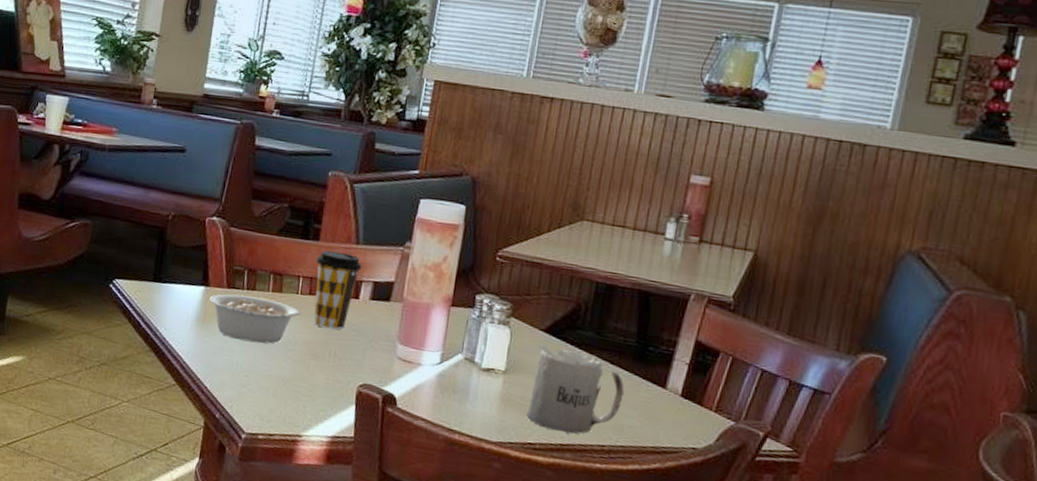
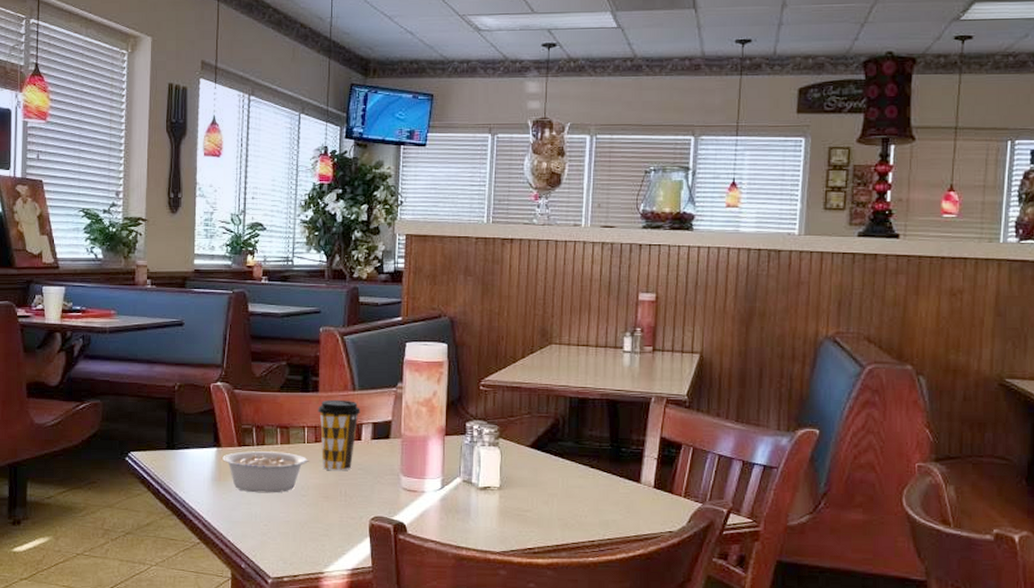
mug: present [526,344,625,434] -> none [523,458,605,535]

